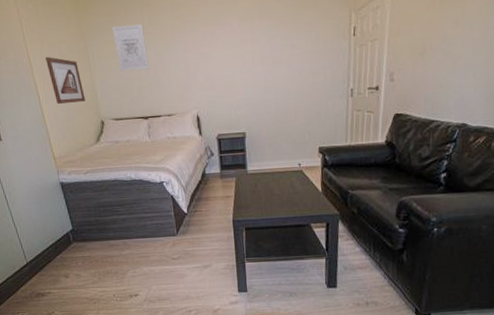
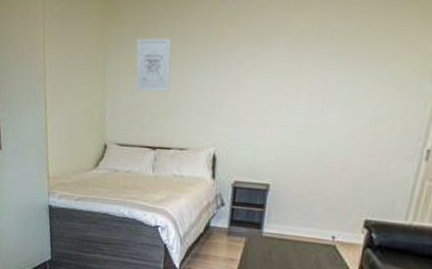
picture frame: present [46,57,86,104] -> none [60,66,93,120]

